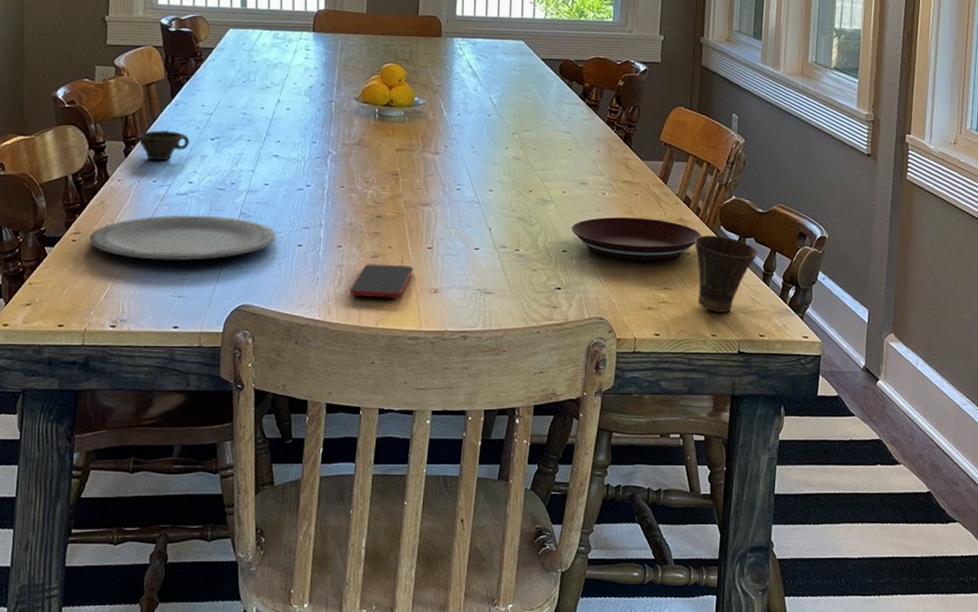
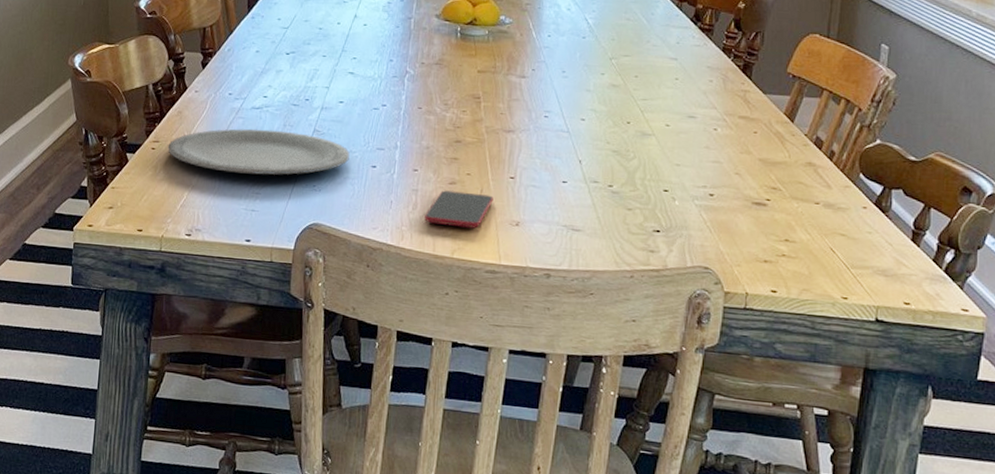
cup: present [136,129,189,161] -> none [213,42,265,74]
plate: present [571,217,702,261] -> none [675,156,835,208]
cup: present [694,235,757,312] -> none [825,183,906,273]

